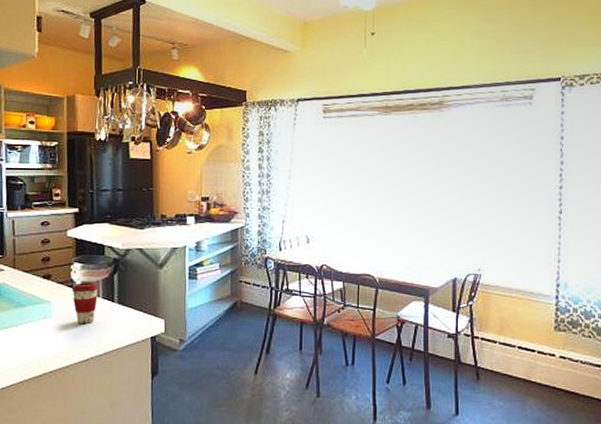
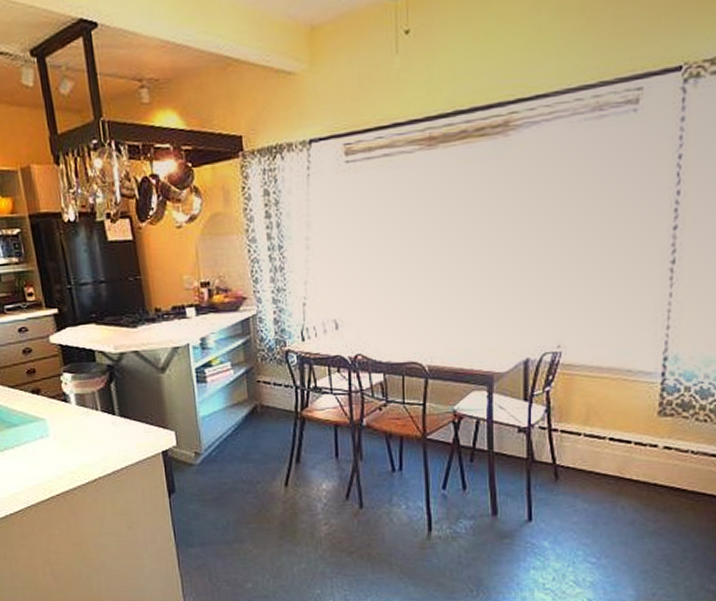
coffee cup: present [71,281,99,323] -> none [65,393,96,441]

